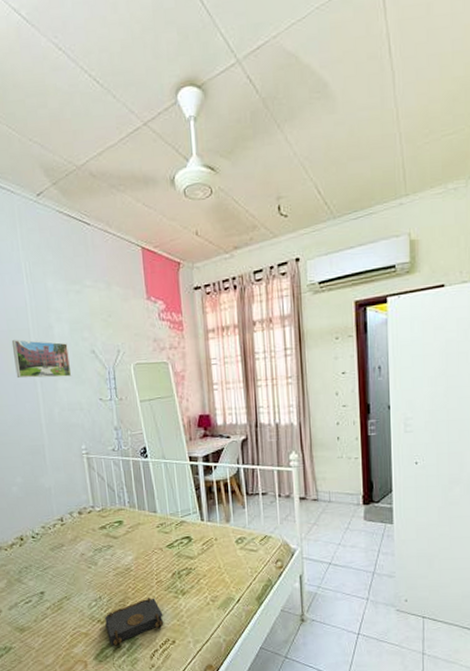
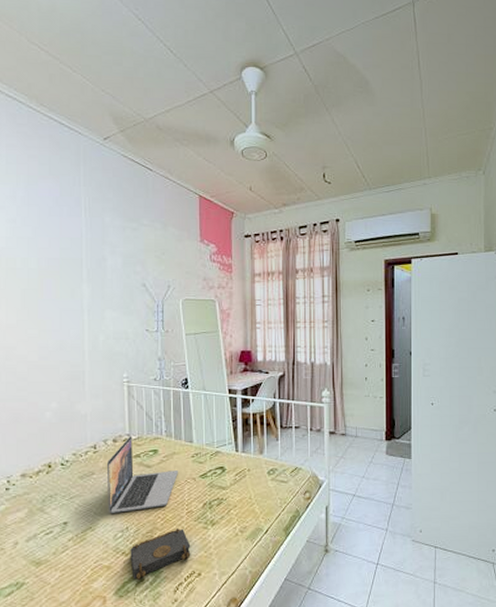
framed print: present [11,339,72,379] -> none [62,268,121,307]
laptop: none [75,508,145,583] -> present [108,436,178,513]

